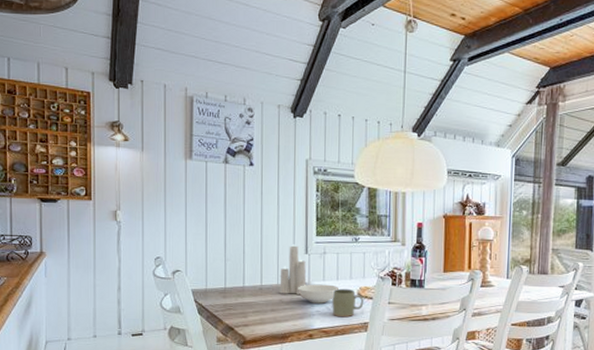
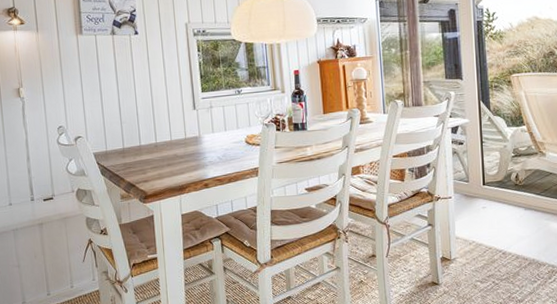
candle: present [279,244,307,294] -> none [172,102,198,149]
bowl: present [298,284,340,304] -> none [190,136,228,155]
mug: present [332,288,364,318] -> none [222,138,252,165]

